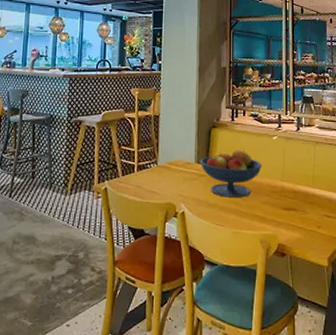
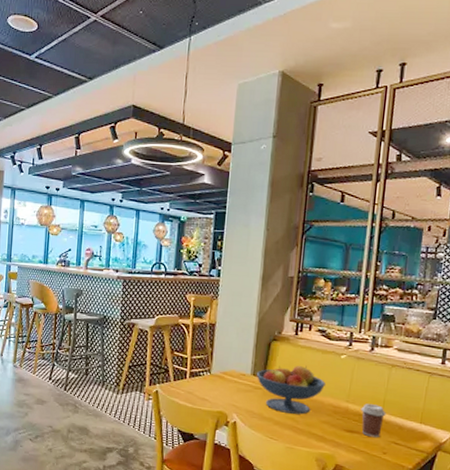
coffee cup: none [294,181,316,213] -> present [360,404,387,438]

